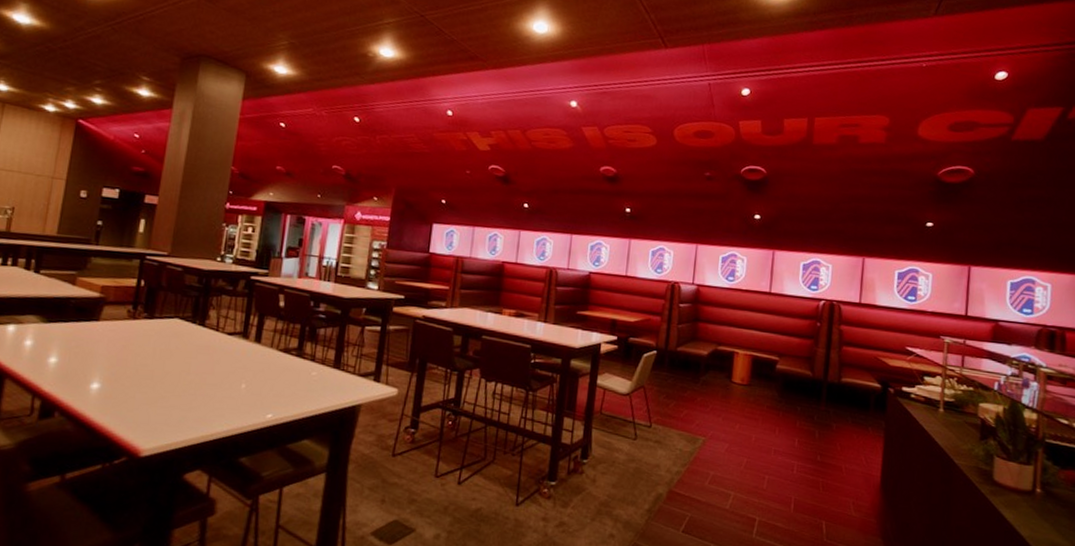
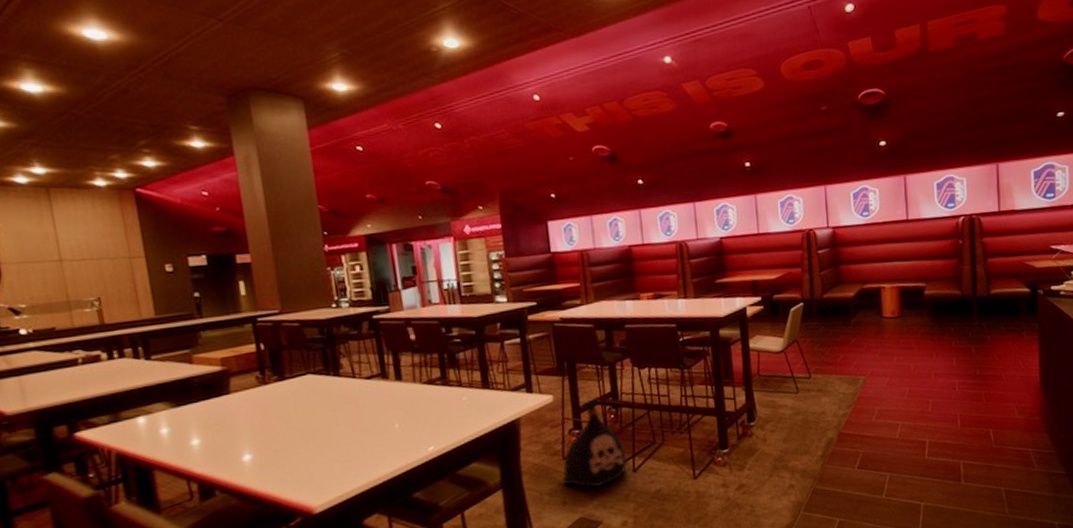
bag: none [386,401,456,492] -> present [562,398,627,488]

